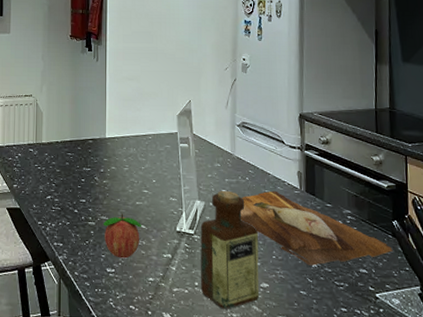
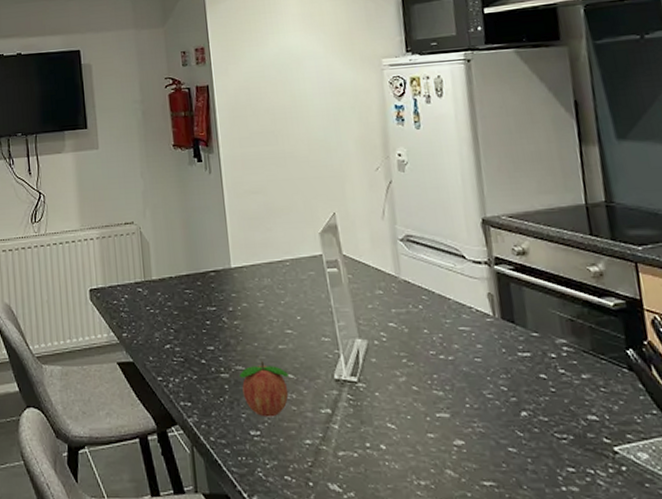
bottle: present [200,190,259,310] -> none [365,323,453,476]
cutting board: present [240,190,393,266] -> none [415,320,631,414]

